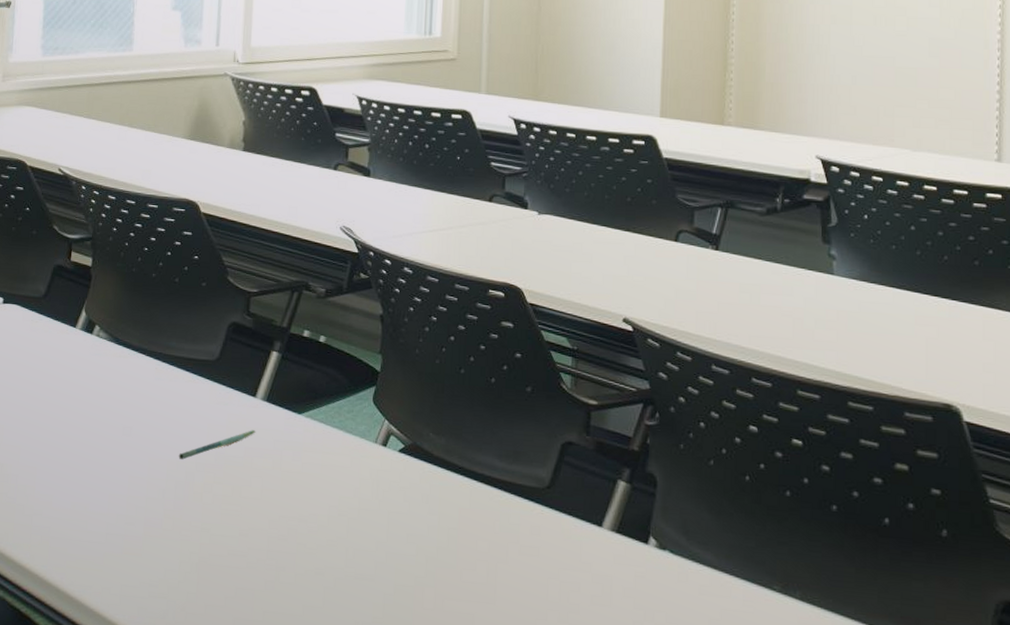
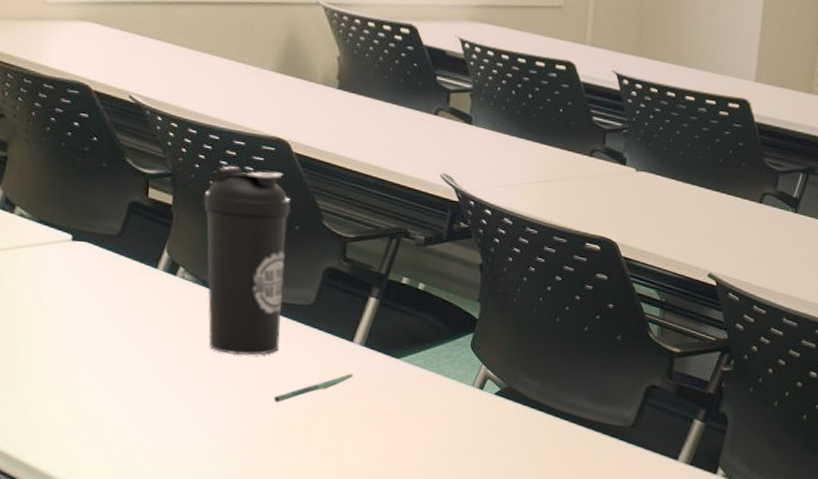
water bottle: none [119,228,199,412] -> present [204,165,291,356]

